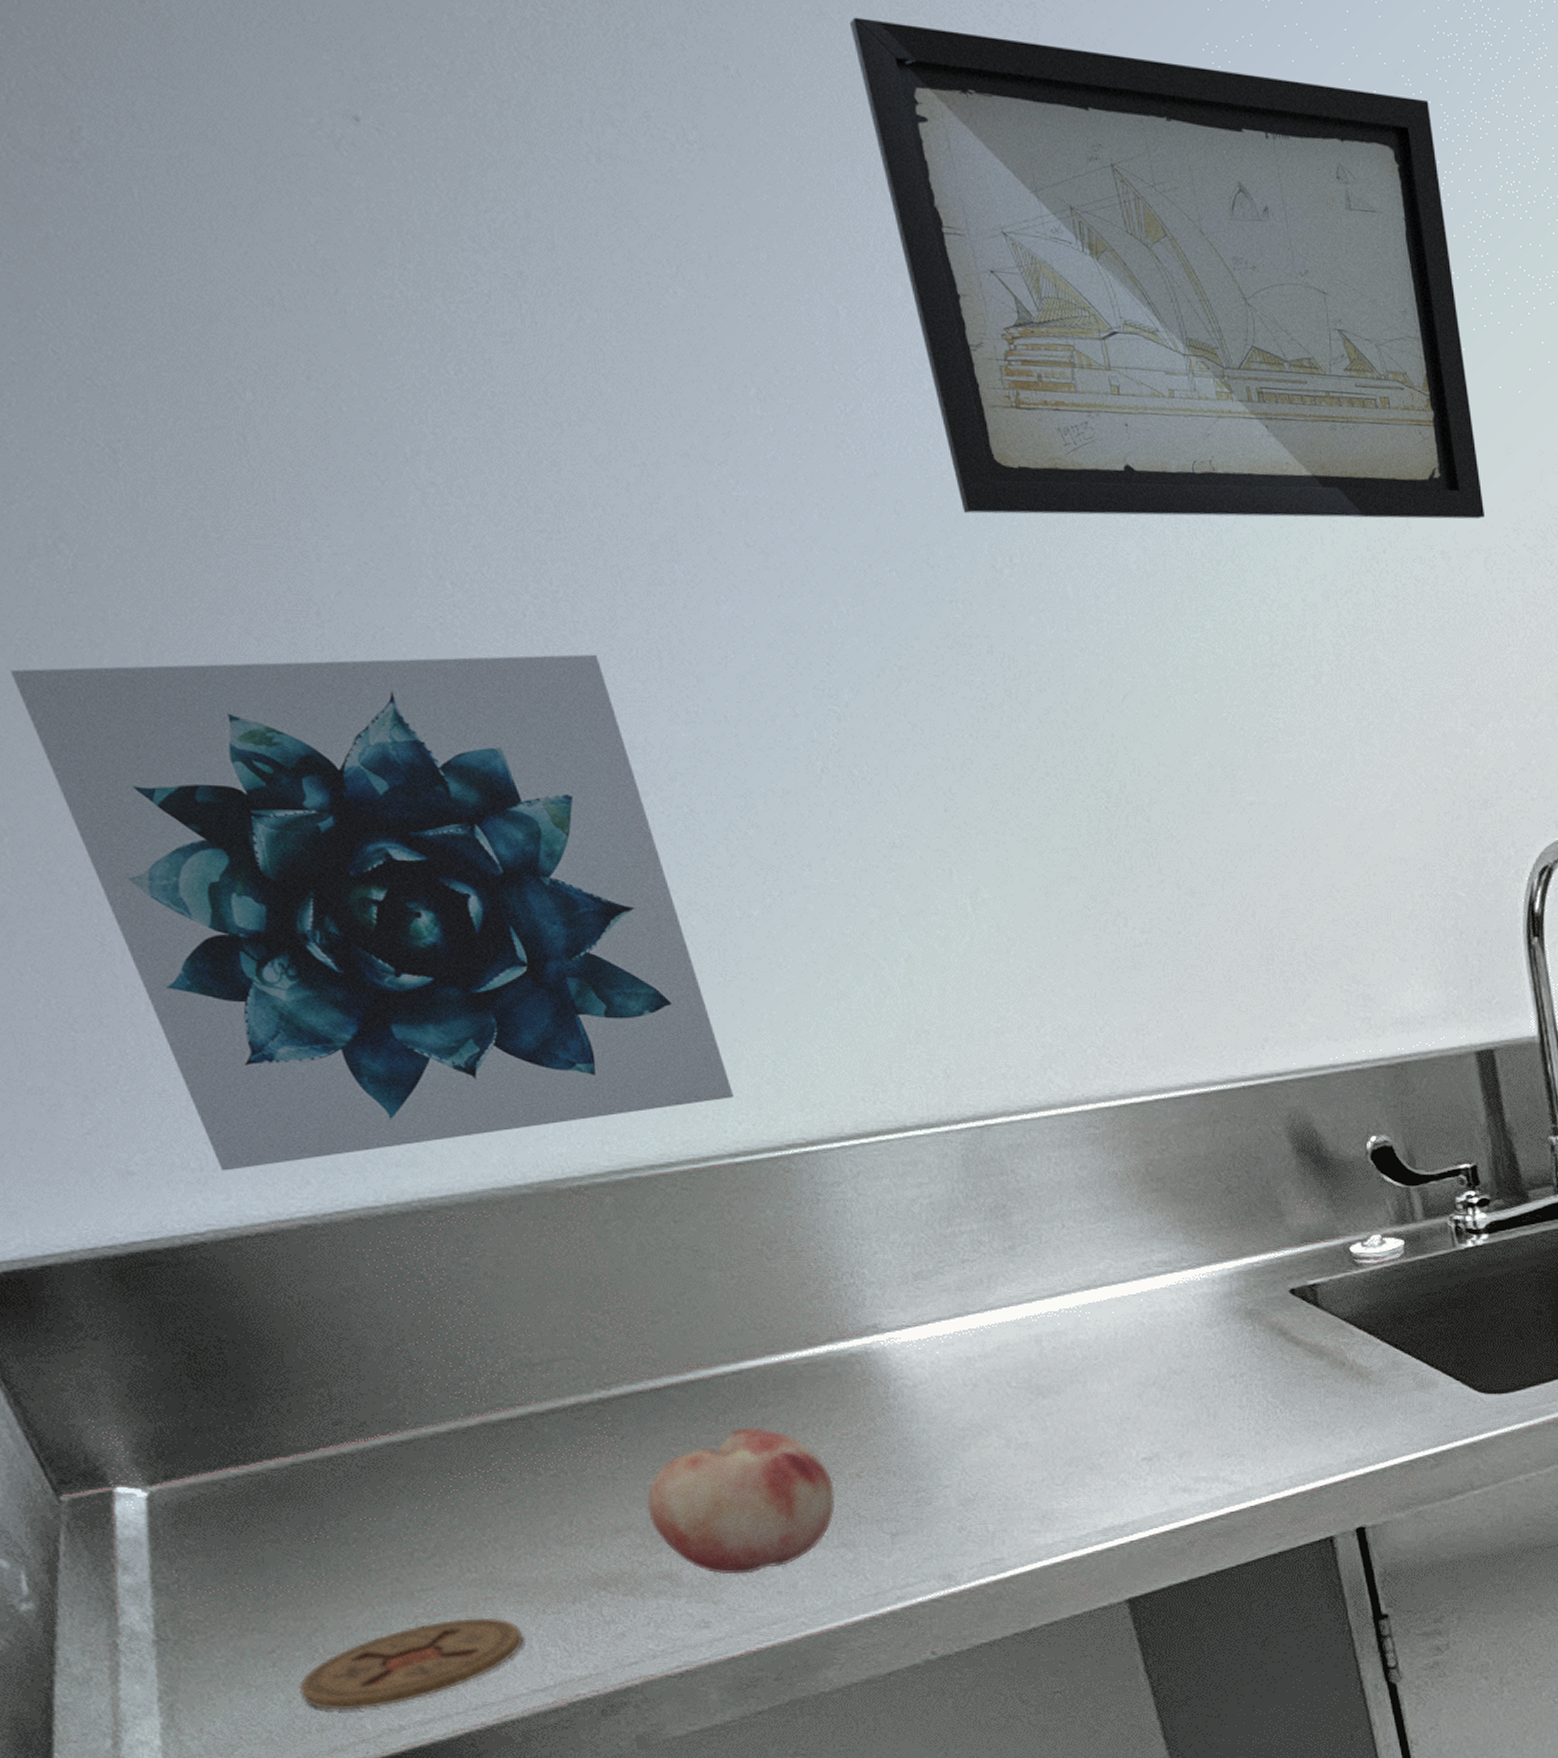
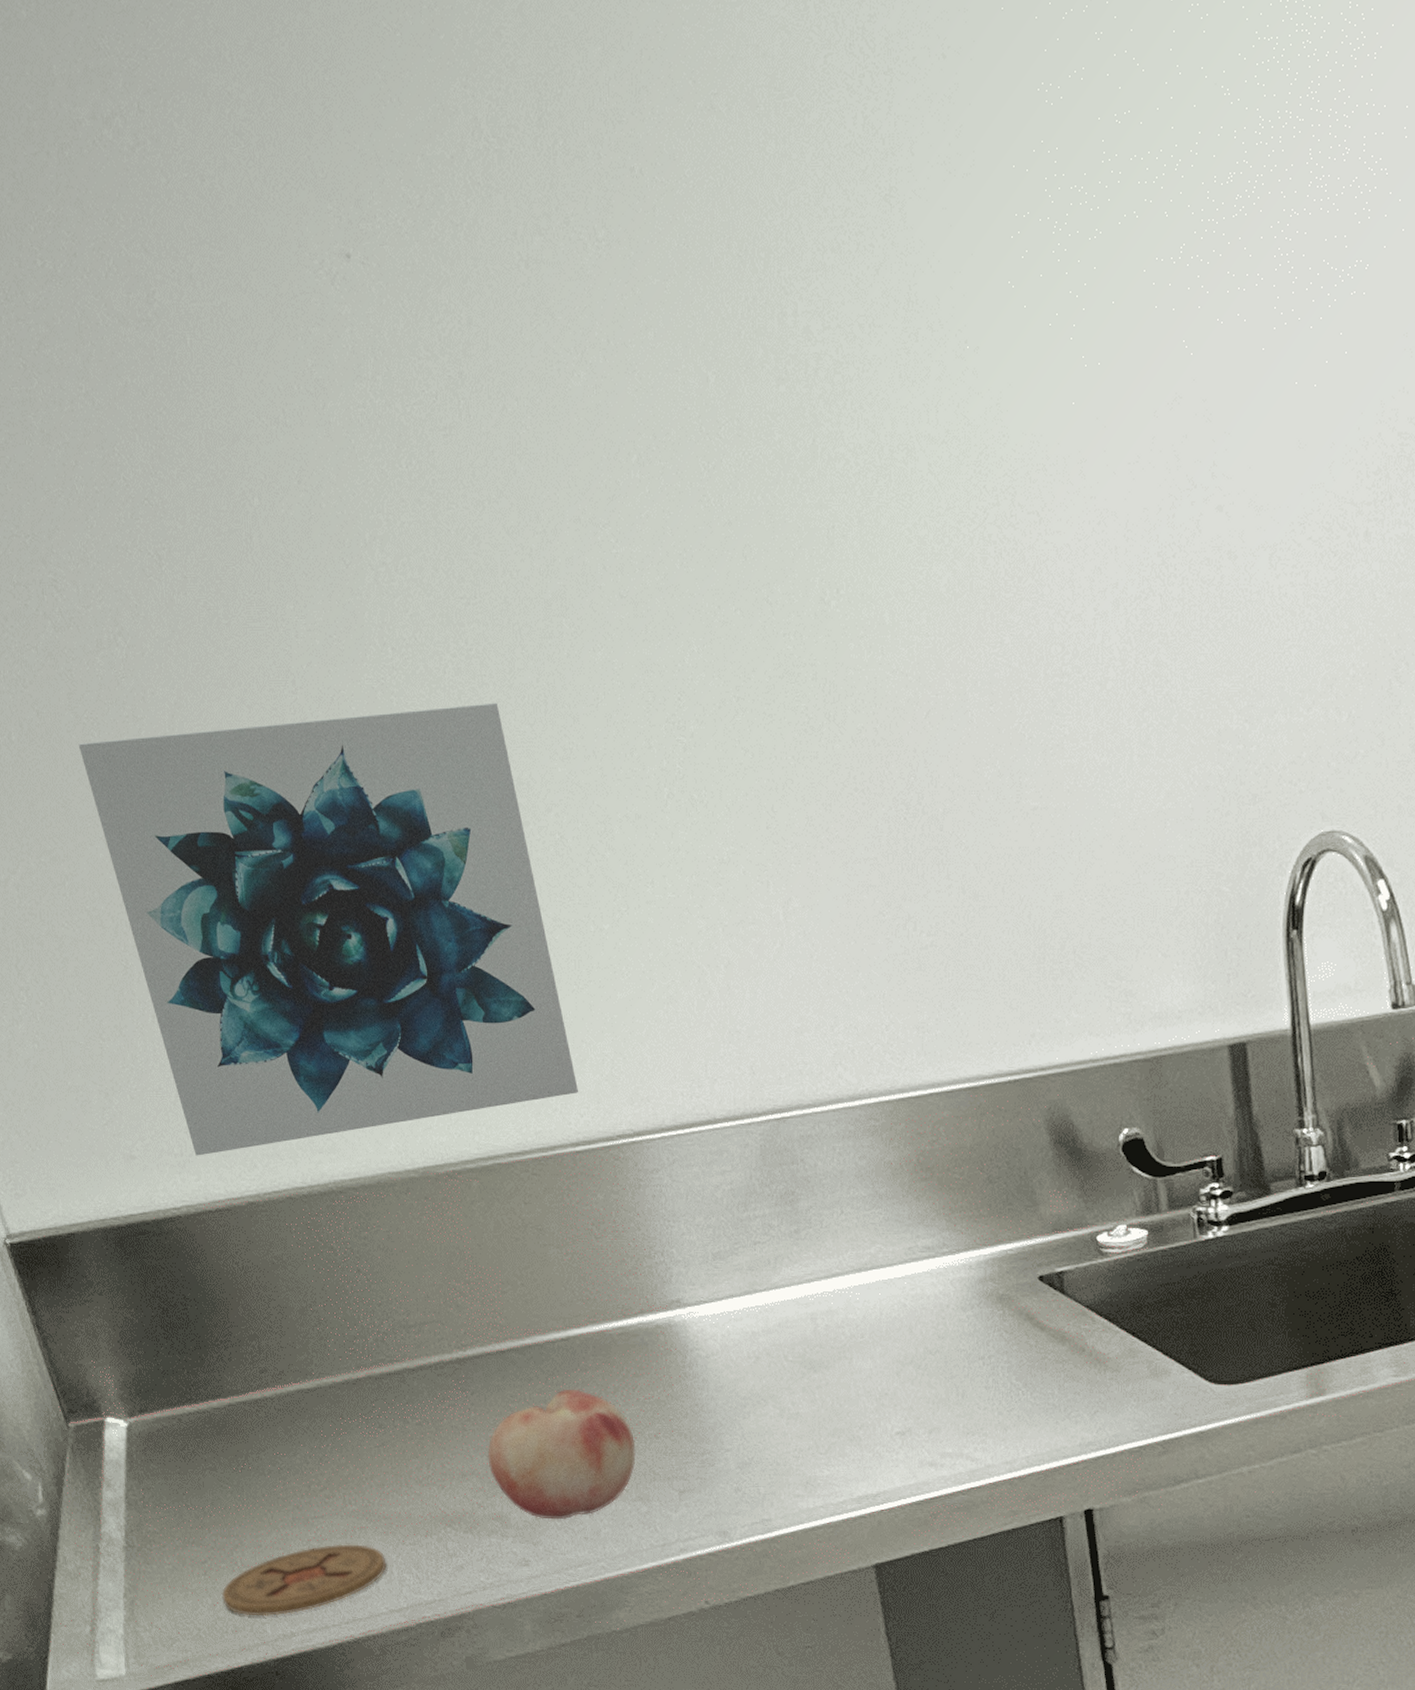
wall art: present [849,17,1484,520] -> none [734,106,1273,551]

